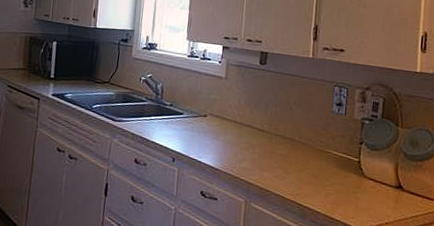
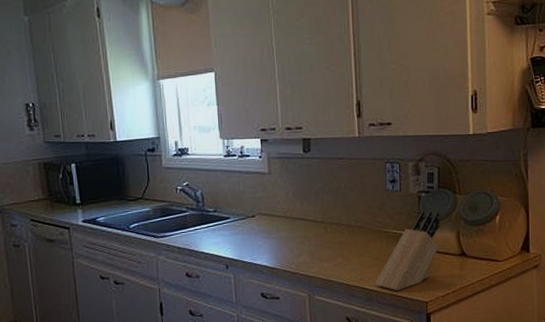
knife block: none [310,137,381,213] -> present [374,210,440,291]

